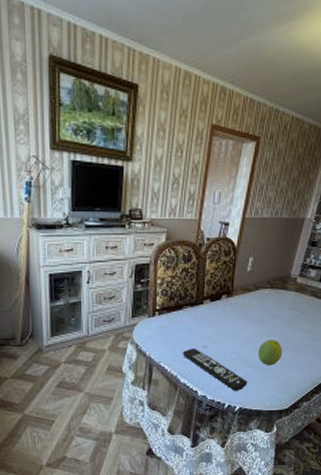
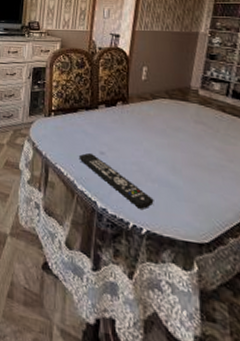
fruit: present [258,340,283,366] -> none [162,154,193,185]

